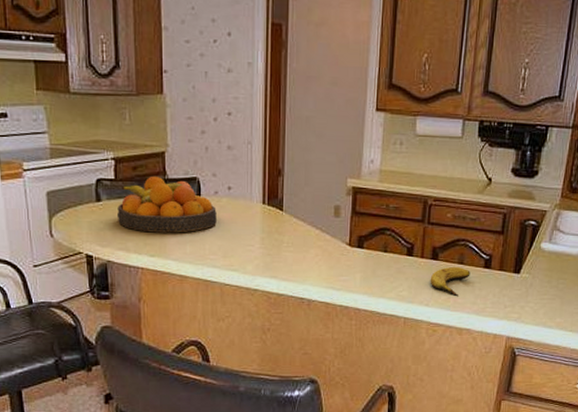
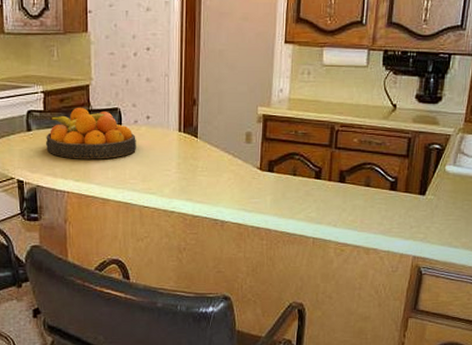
banana: present [430,266,470,297] -> none [337,188,377,218]

